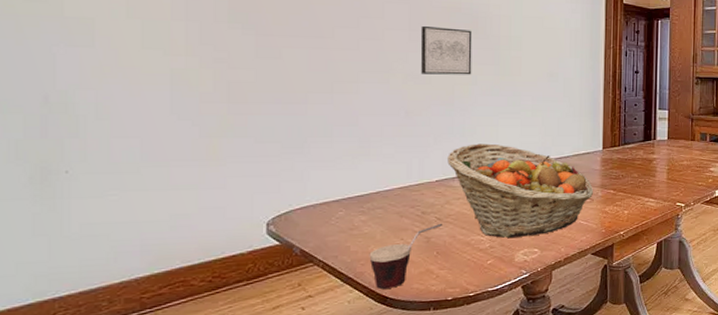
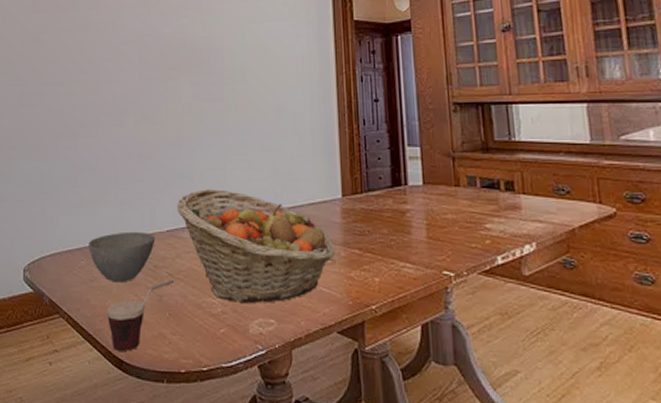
bowl: none [348,182,424,230] -> present [89,231,155,283]
wall art: present [420,25,473,75] -> none [150,64,198,115]

